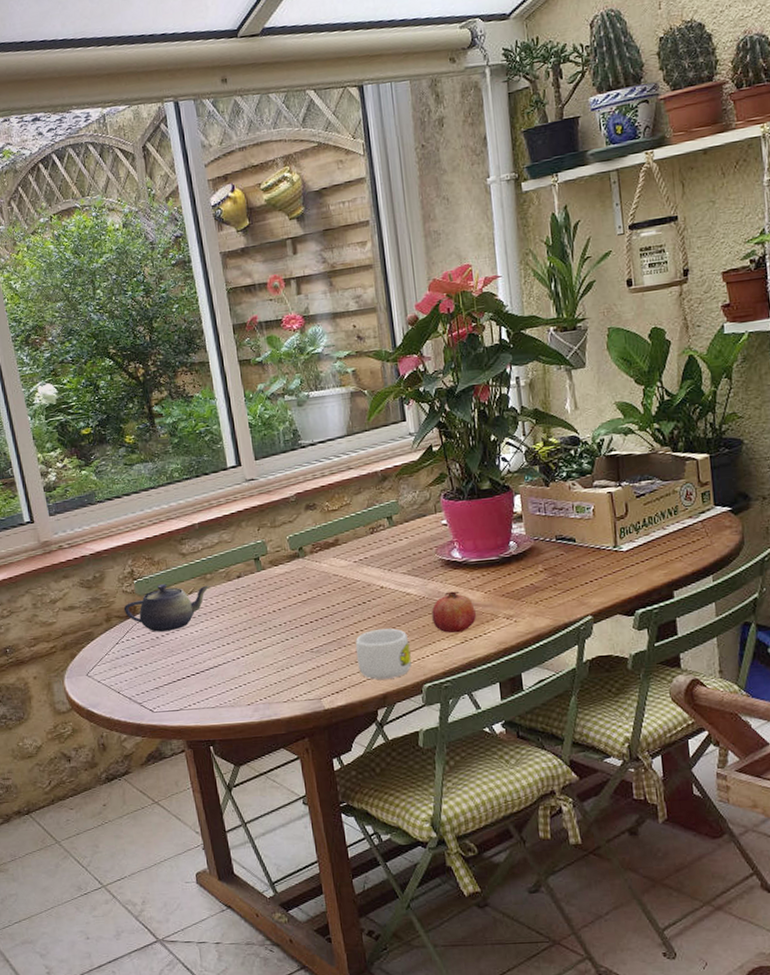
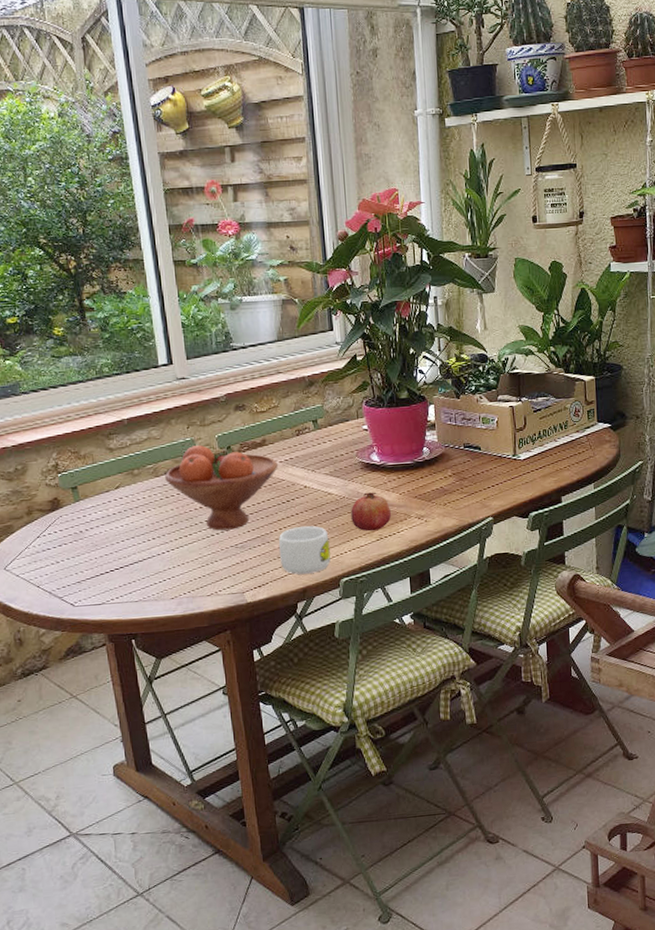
teapot: present [123,584,210,632] -> none [46,478,137,526]
fruit bowl: none [237,547,352,635] -> present [165,445,278,531]

